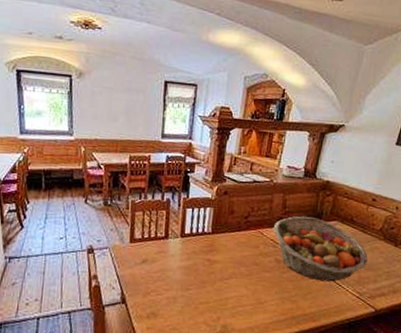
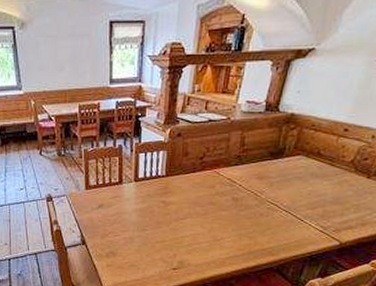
fruit basket: present [273,216,368,282] -> none [230,152,335,217]

